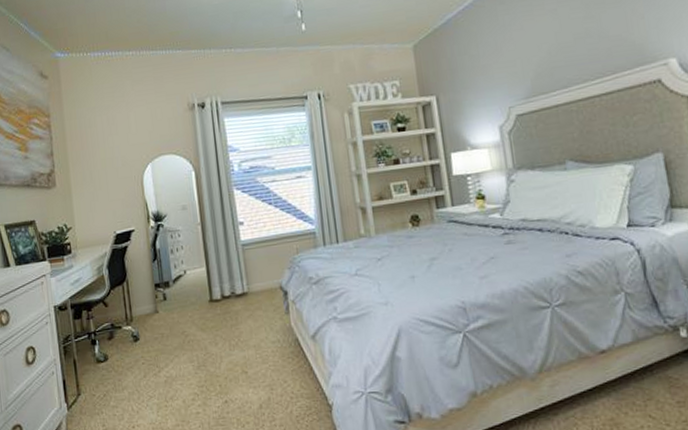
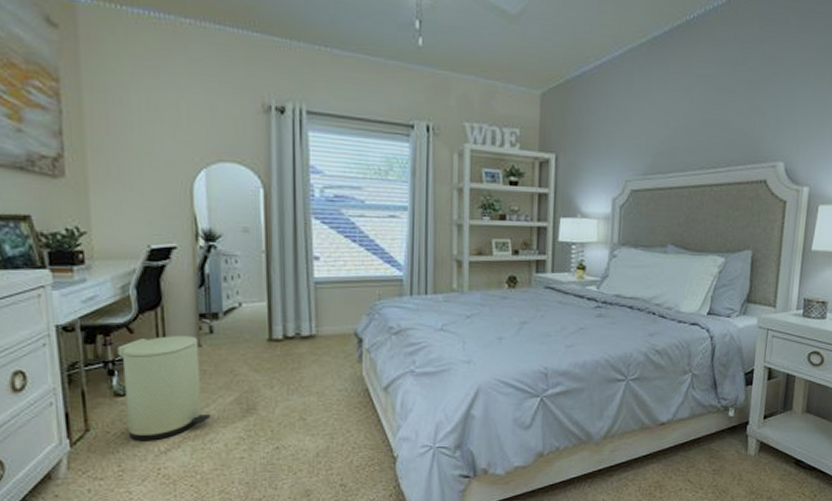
pedal bin: none [97,304,170,402] -> present [117,336,211,441]

